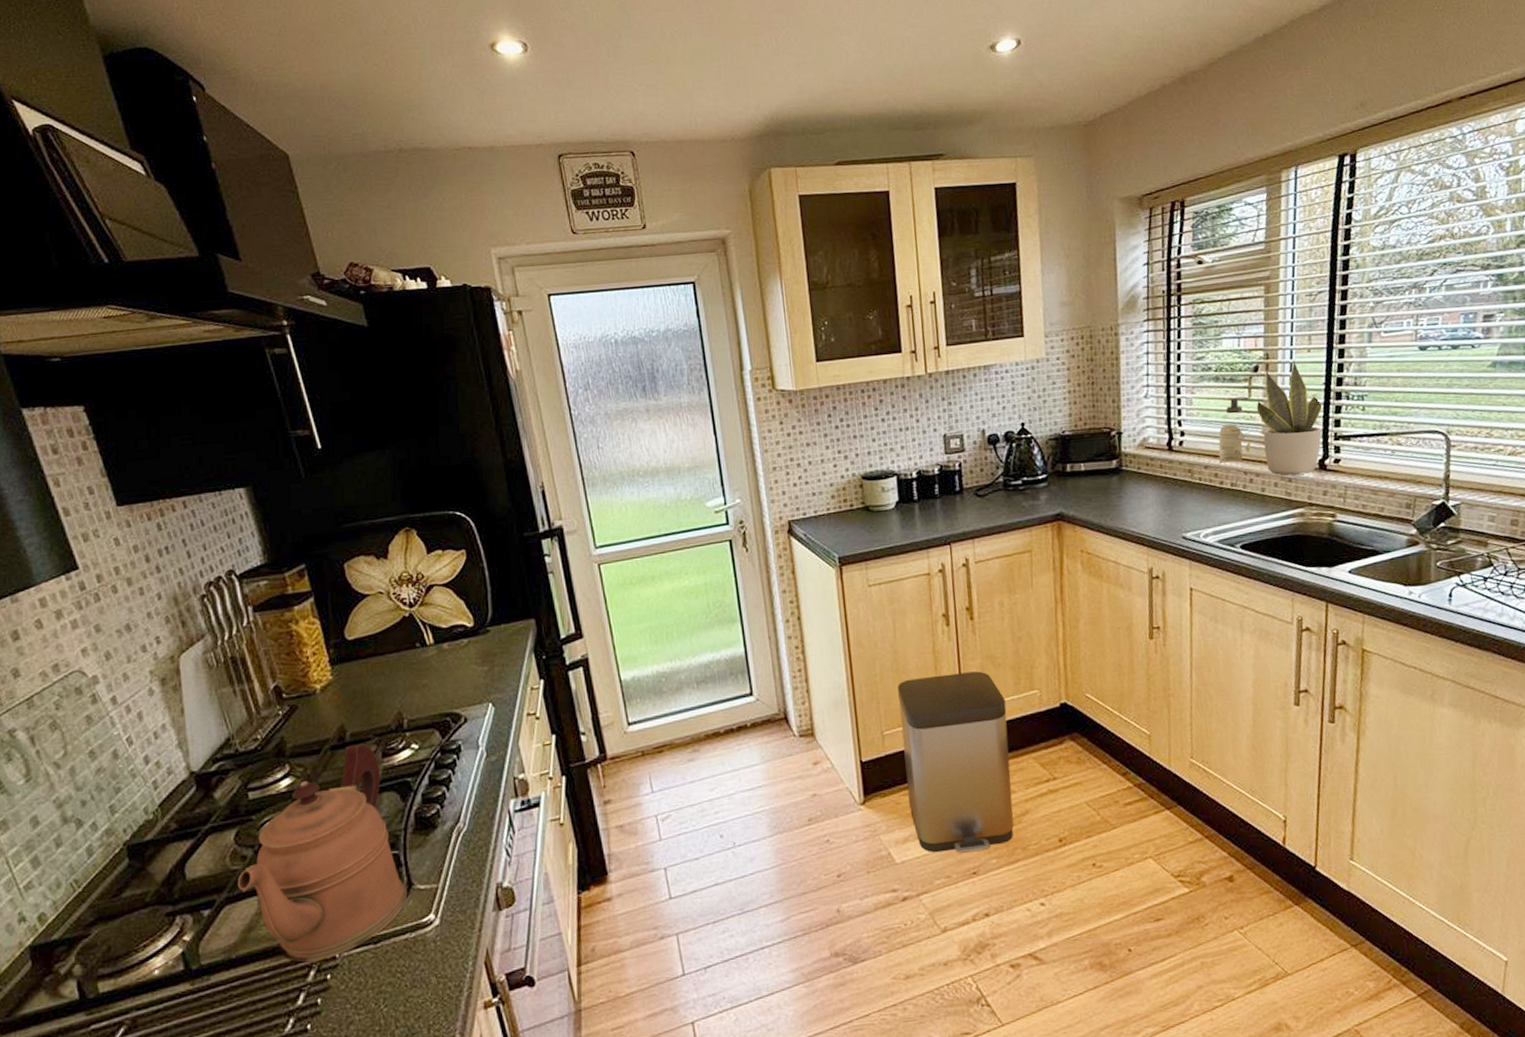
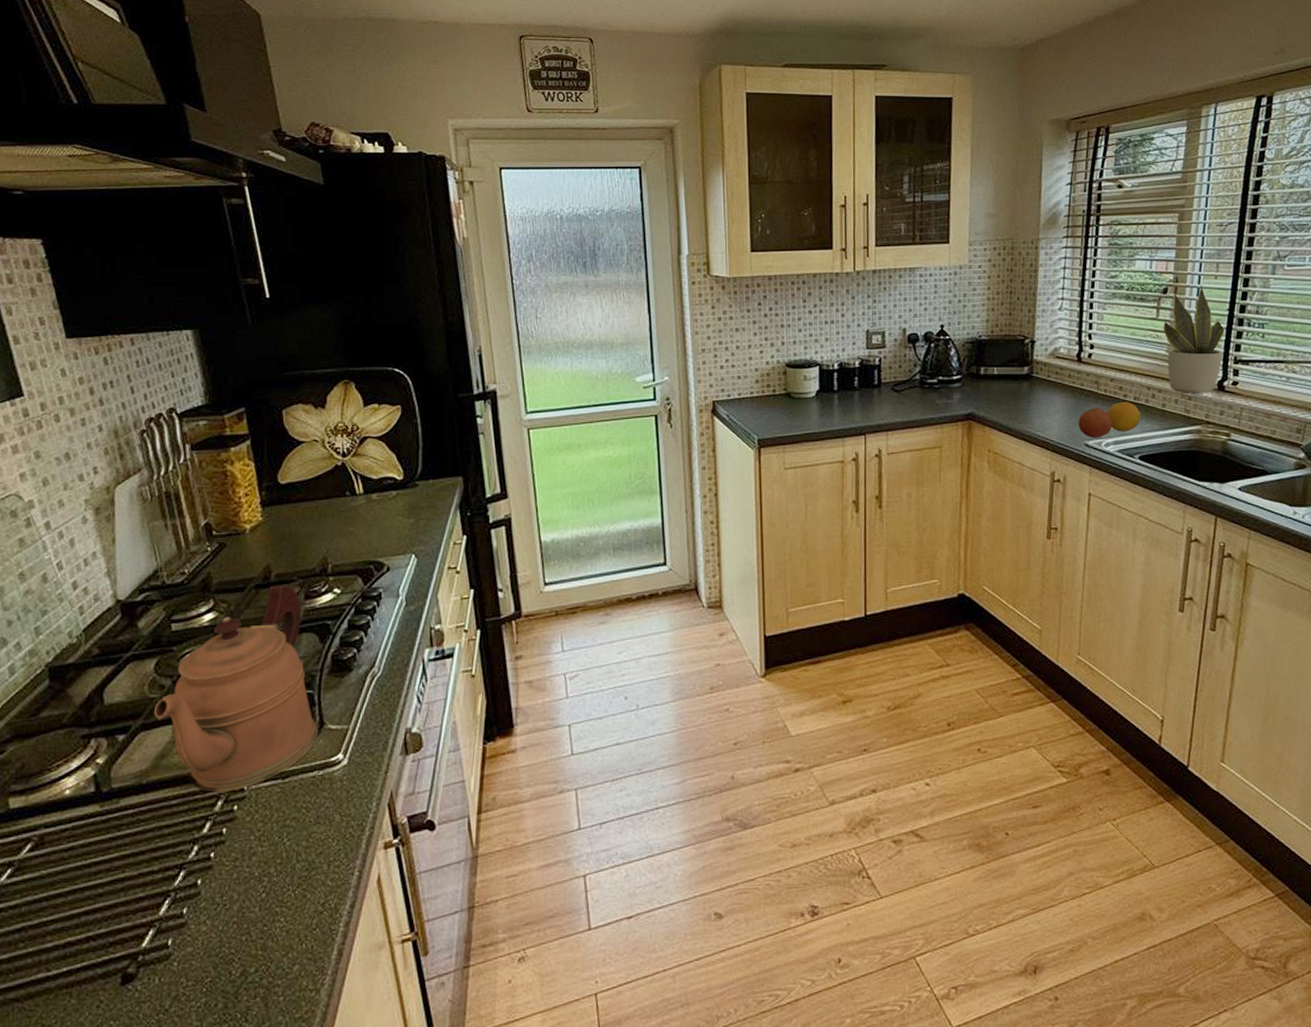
pedal bin: present [897,671,1014,853] -> none [804,558,907,730]
fruit: none [1173,497,1210,530] -> present [1078,408,1113,438]
fruit: none [1203,488,1240,521] -> present [1107,401,1141,432]
soap dispenser: present [1218,396,1251,463] -> none [1124,316,1156,377]

